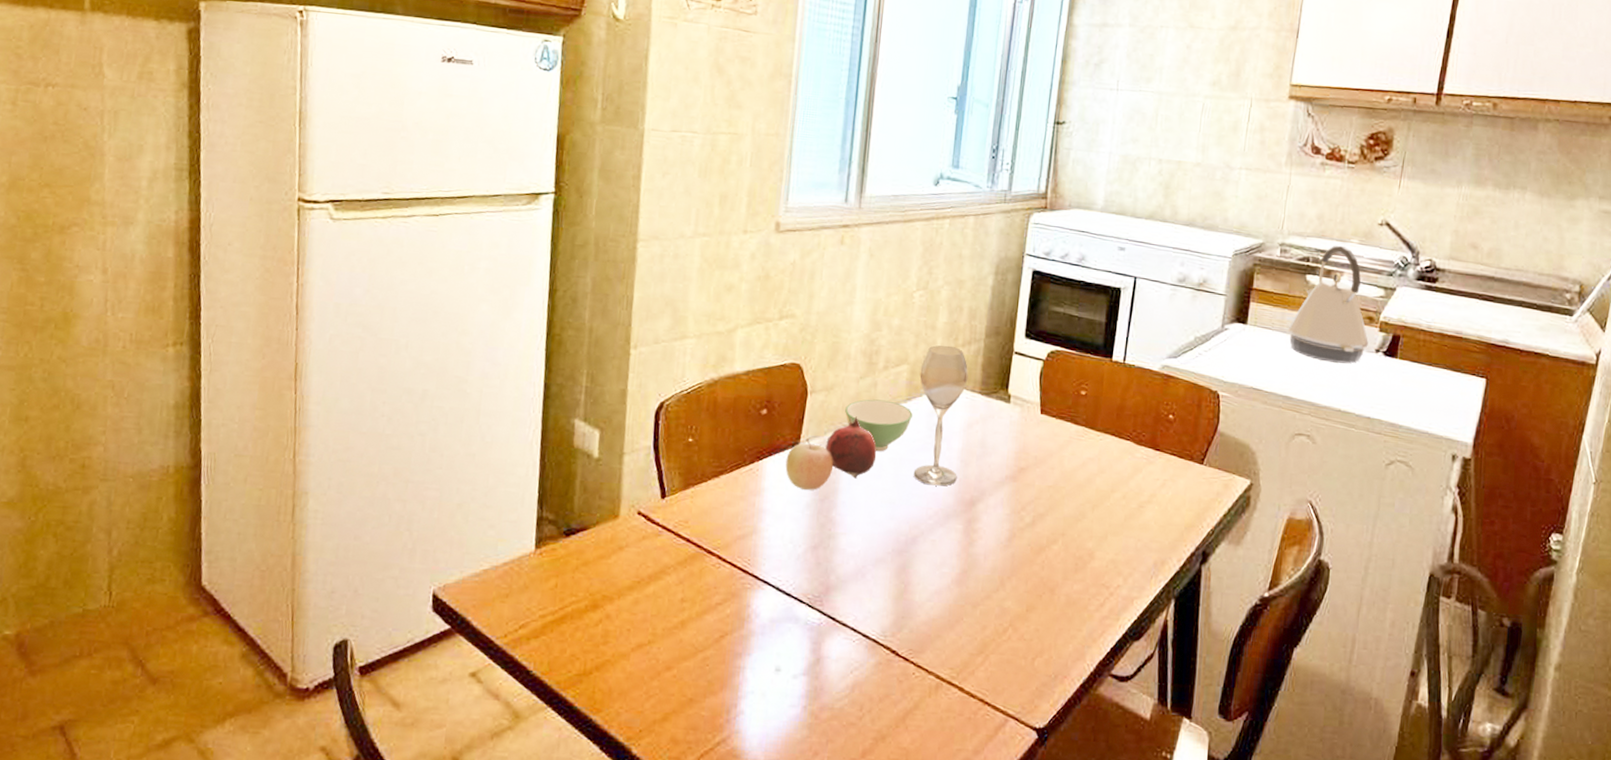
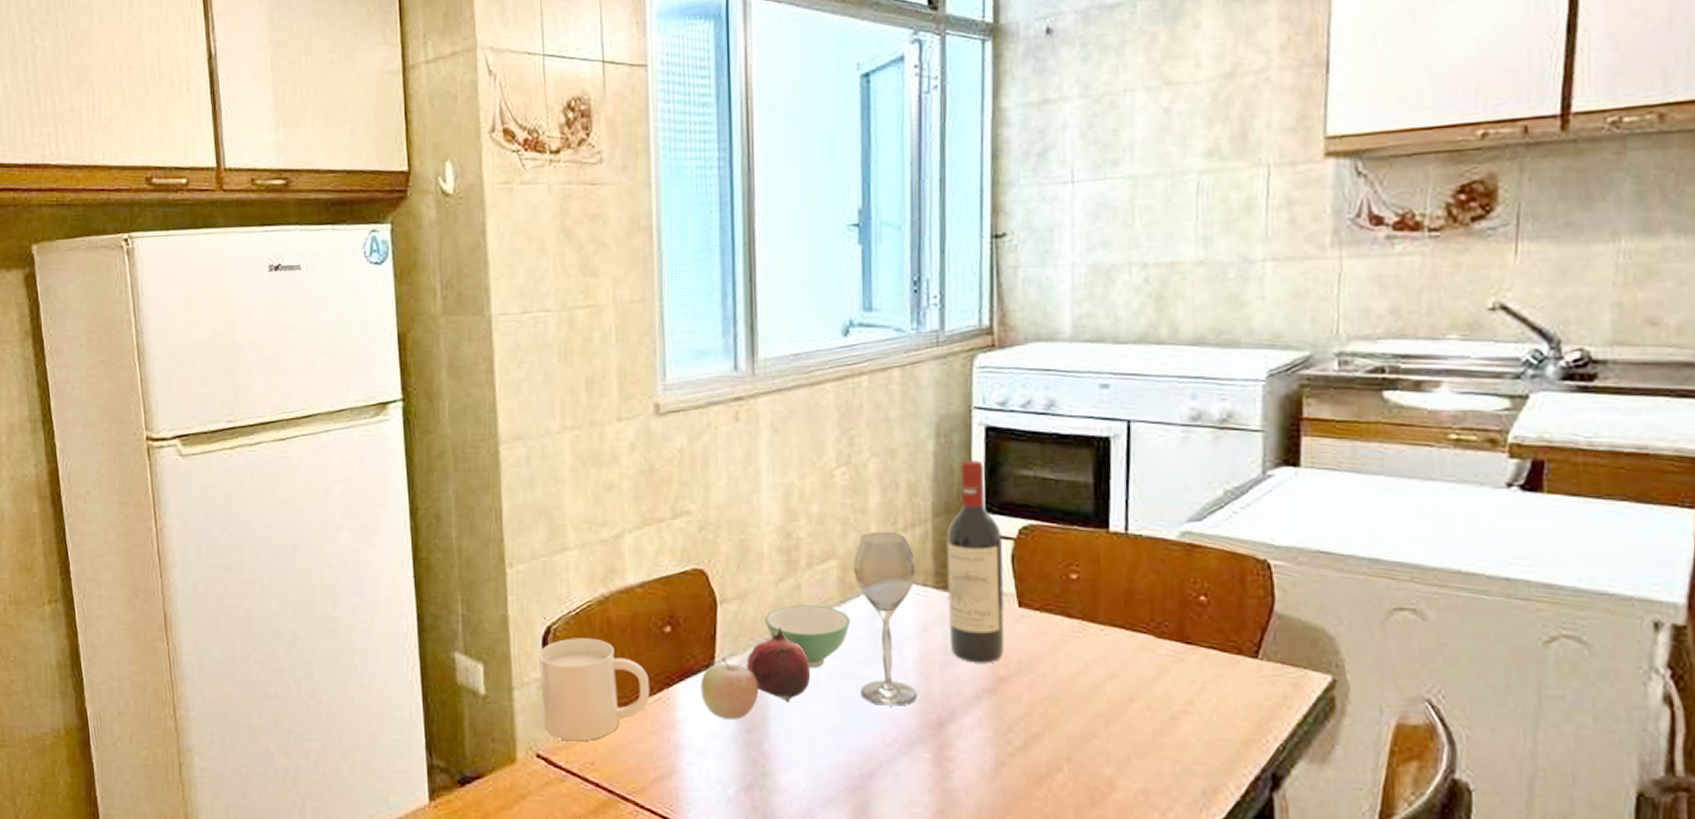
mug: none [647,413,744,503] -> present [539,638,650,742]
wine bottle: none [986,295,1035,455] -> present [946,460,1005,662]
kettle: present [1288,245,1368,364] -> none [1363,345,1493,507]

